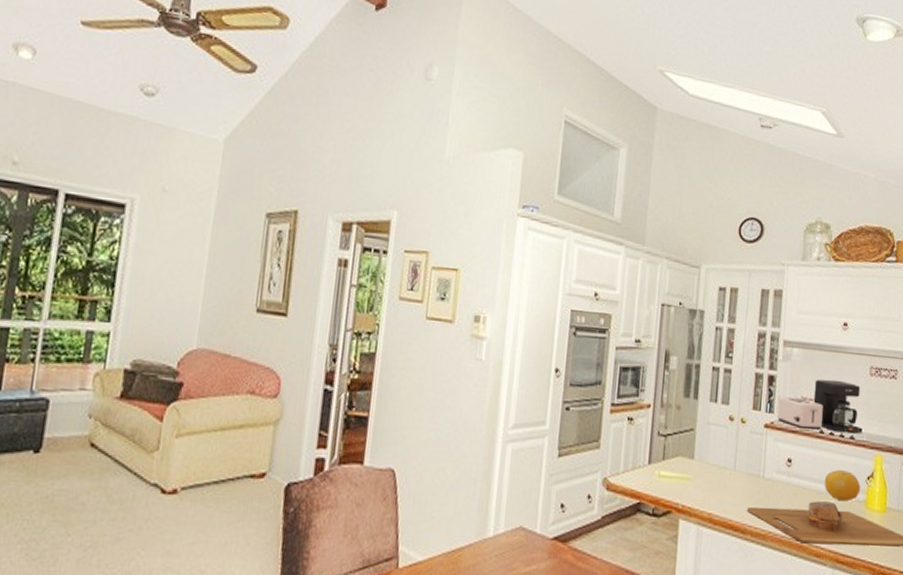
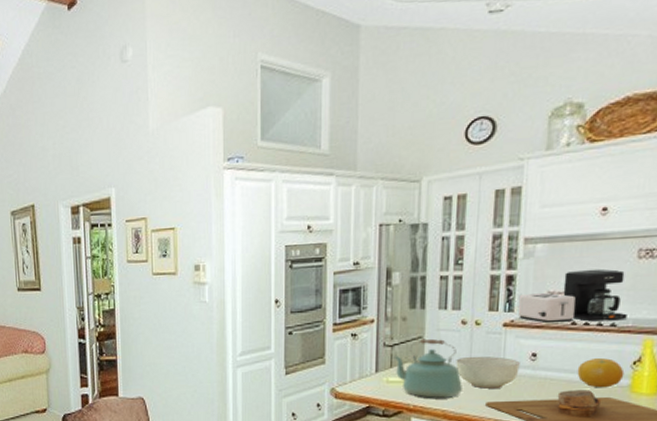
kettle: none [666,431,728,499] -> present [394,338,462,398]
bowl: none [722,456,778,493] -> present [456,356,520,389]

